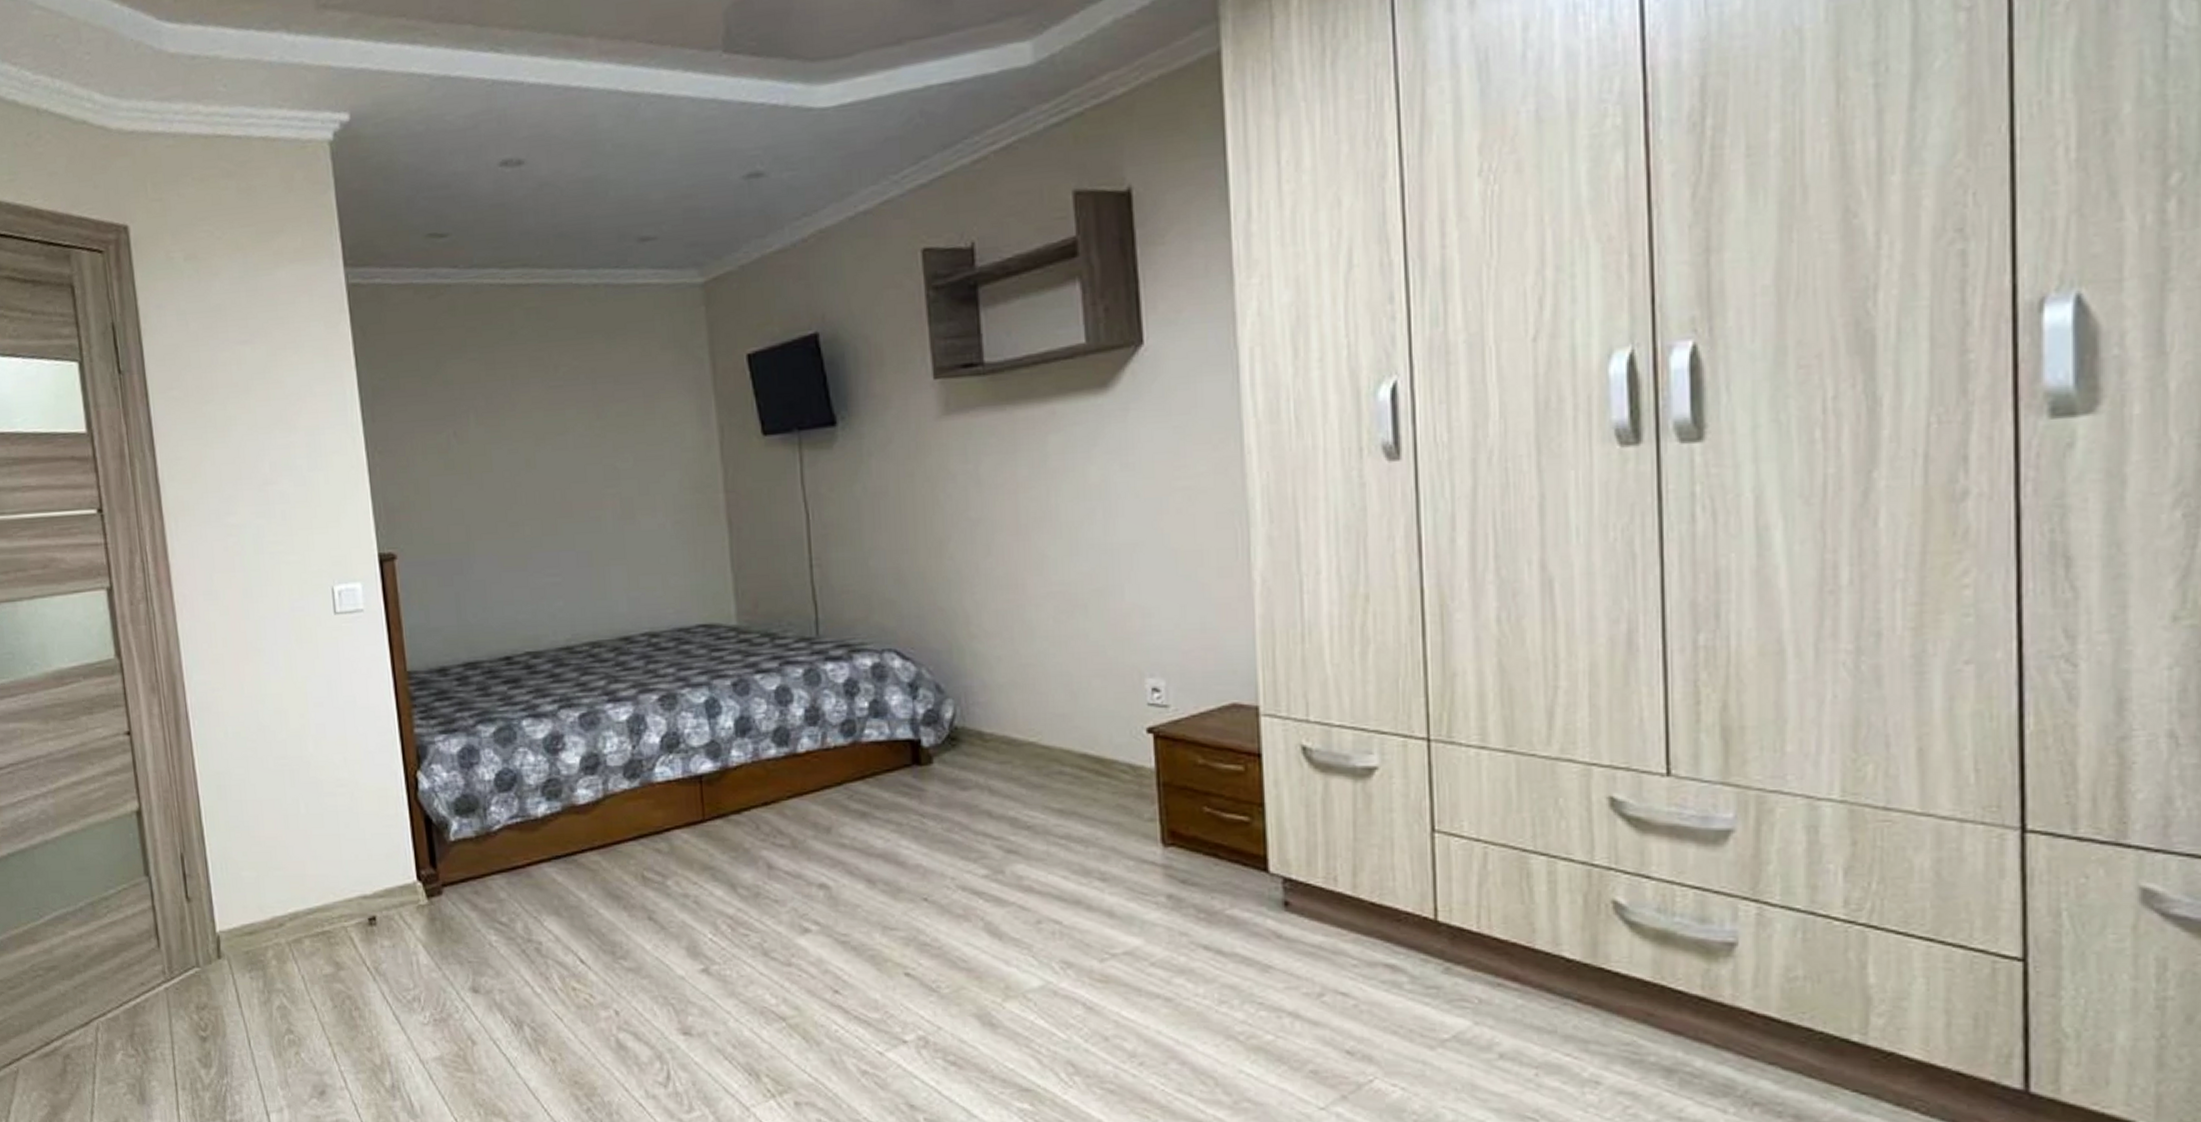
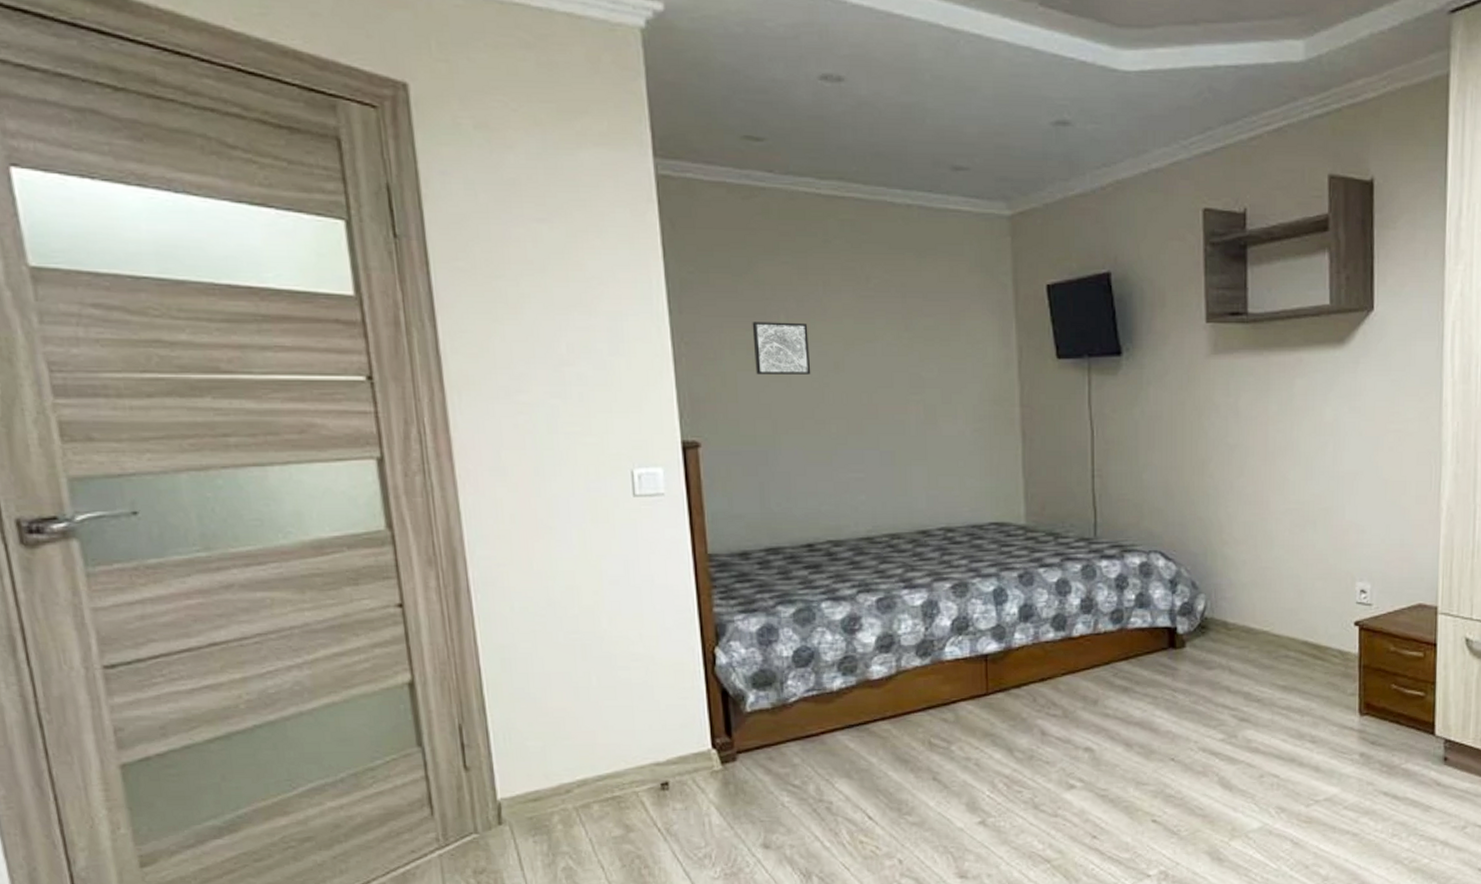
wall art: none [442,421,503,479] -> present [752,322,811,375]

